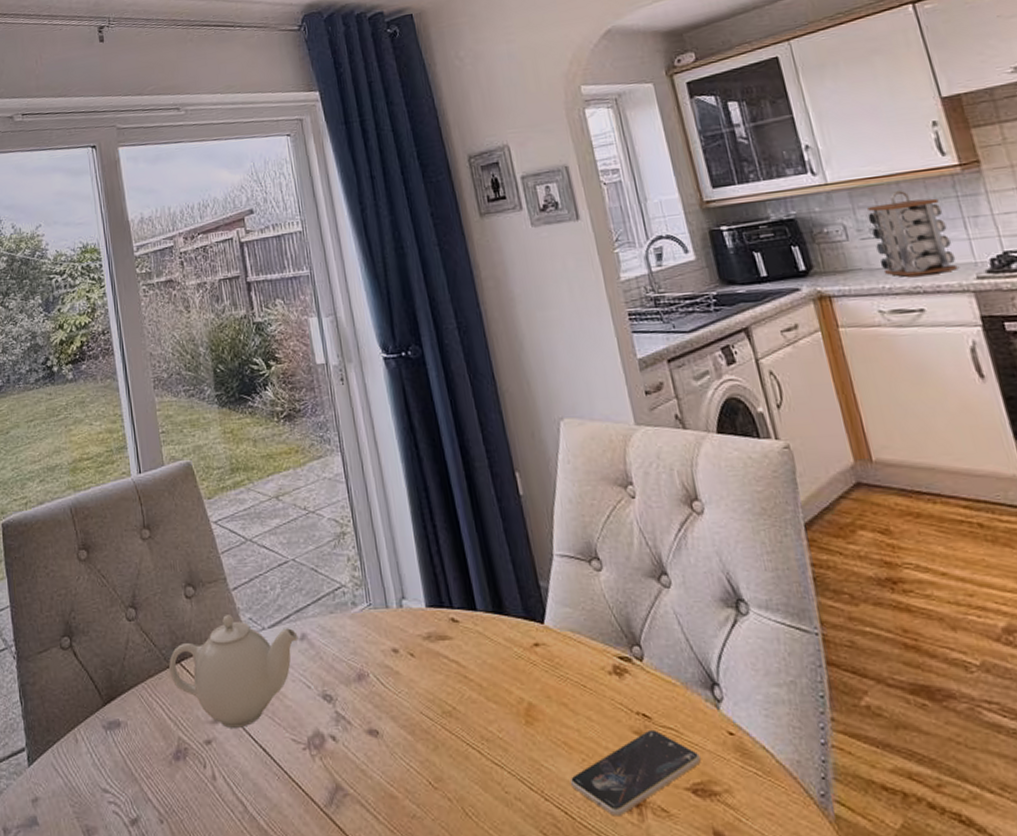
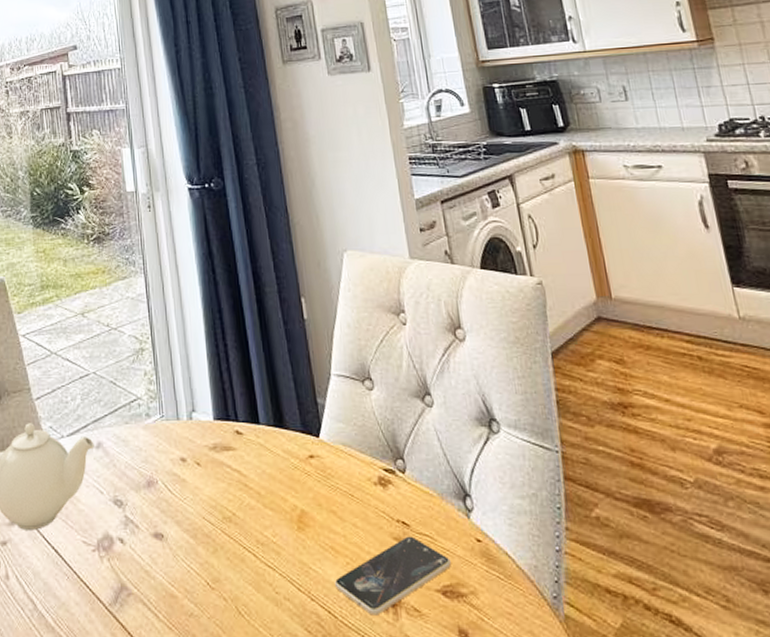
spice rack: present [867,191,958,277] -> none [618,61,692,137]

